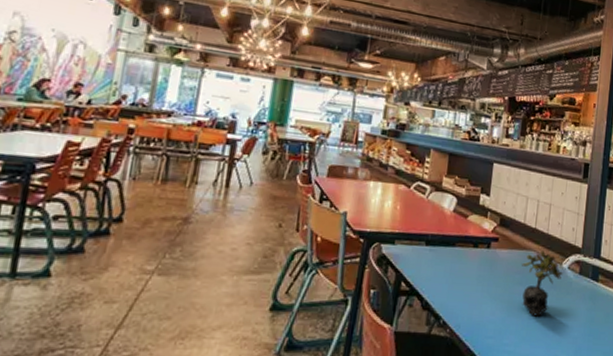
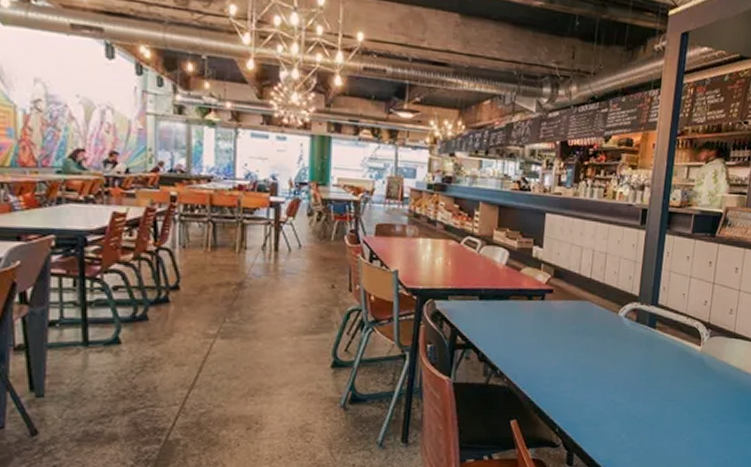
succulent plant: present [522,249,563,317] -> none [577,299,619,364]

